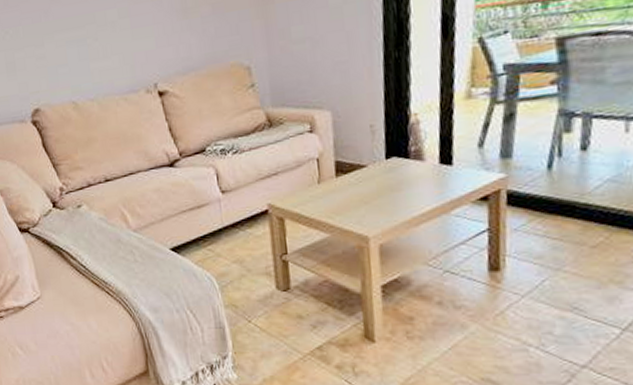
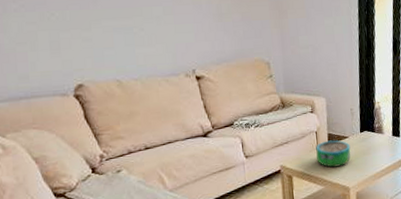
decorative bowl: none [317,169,371,209] -> present [316,139,351,168]

